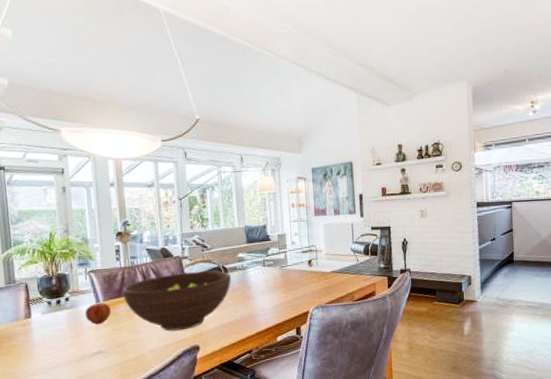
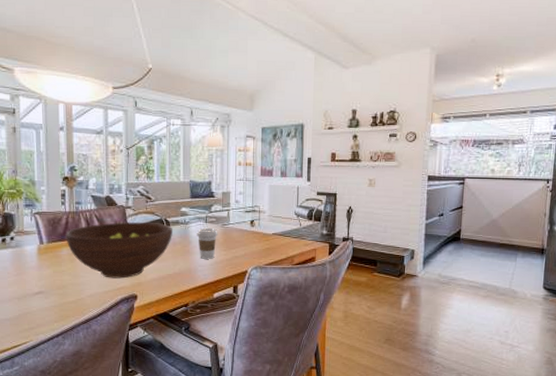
apple: present [85,303,111,325] -> none [28,245,54,266]
coffee cup: none [255,271,277,303] -> present [196,227,218,259]

